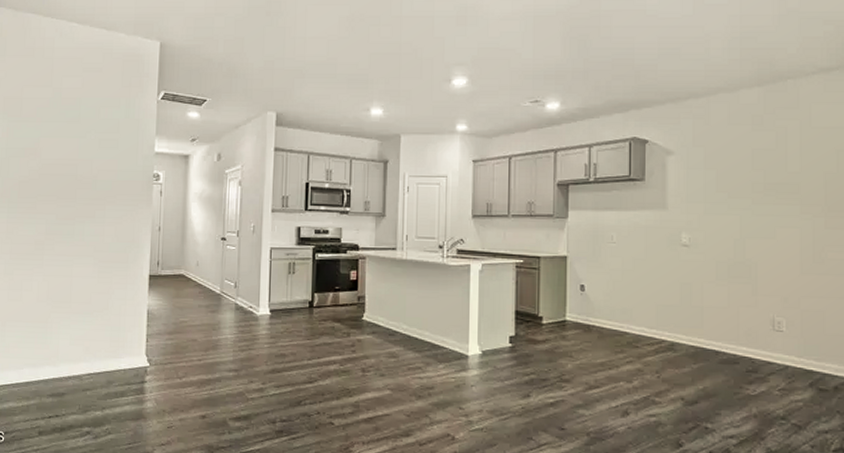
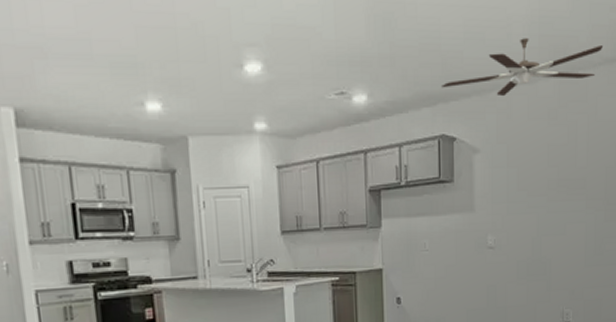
ceiling fan: none [633,52,817,104] -> present [440,38,604,97]

